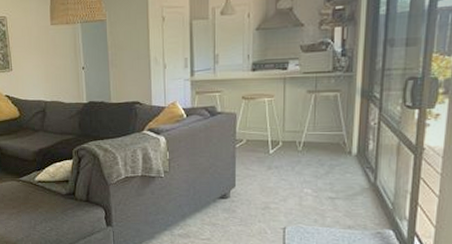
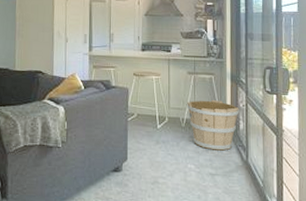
wooden bucket: none [305,119,371,173] -> present [187,99,240,151]

